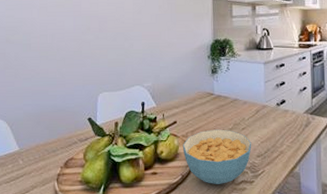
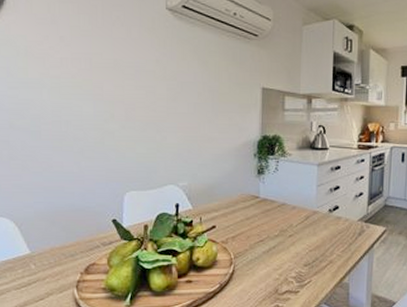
cereal bowl: present [182,129,252,184] -> none [221,236,299,294]

